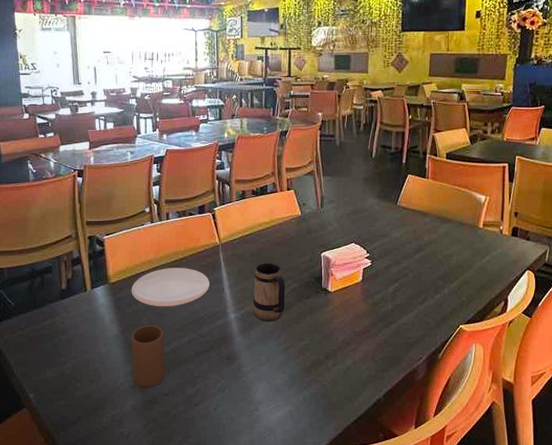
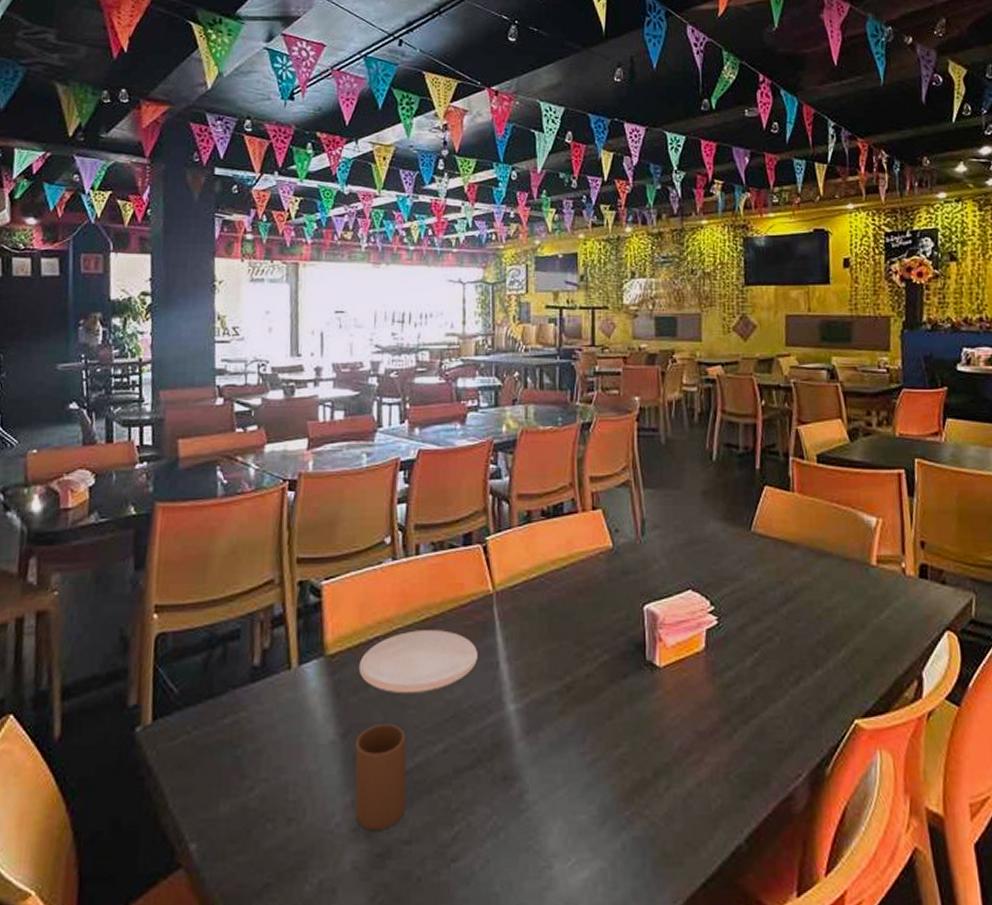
beer mug: present [253,263,286,322] -> none [543,621,592,717]

